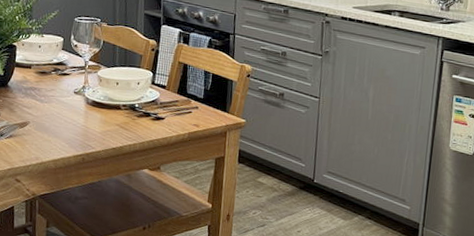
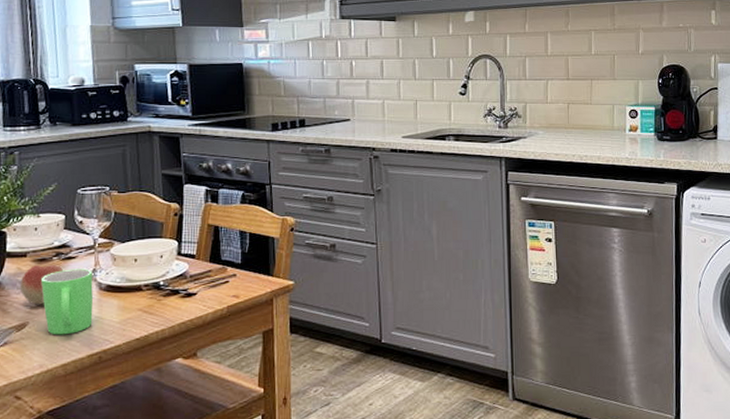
fruit: none [24,76,60,110] -> present [19,265,64,305]
mug: none [41,83,82,137] -> present [41,268,93,335]

